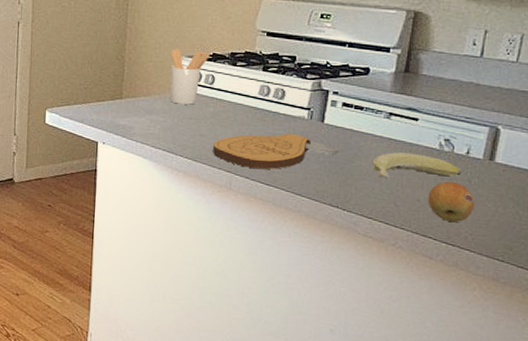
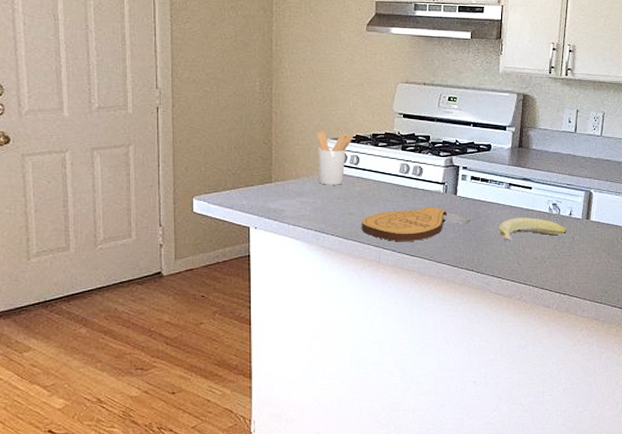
fruit: present [427,181,475,223] -> none [543,239,578,275]

